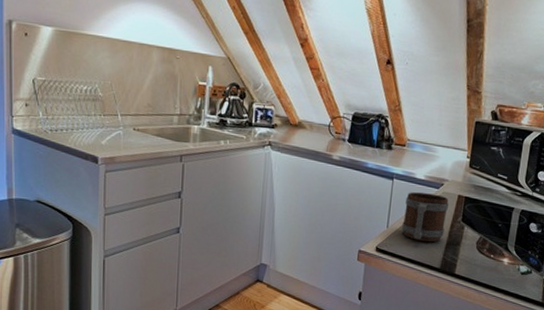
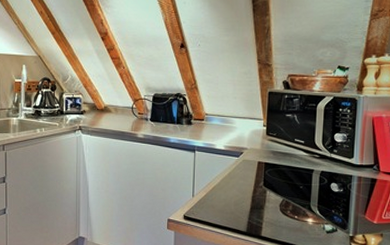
mug: present [402,191,450,243] -> none [207,161,250,208]

